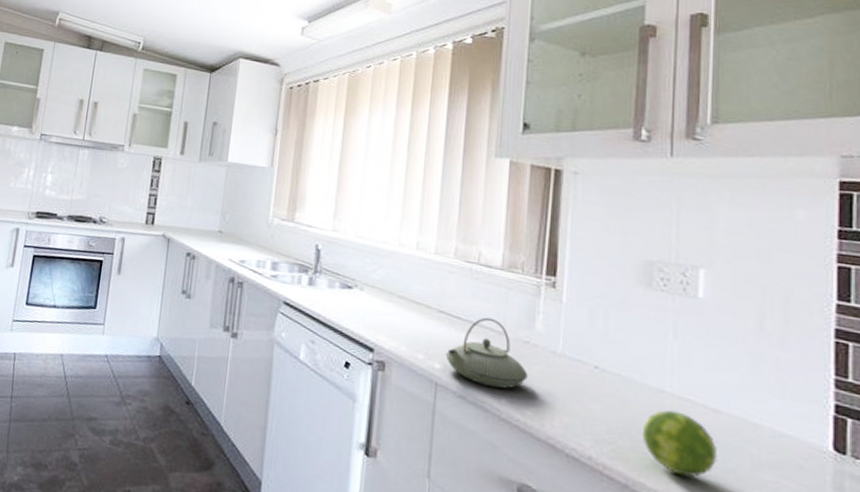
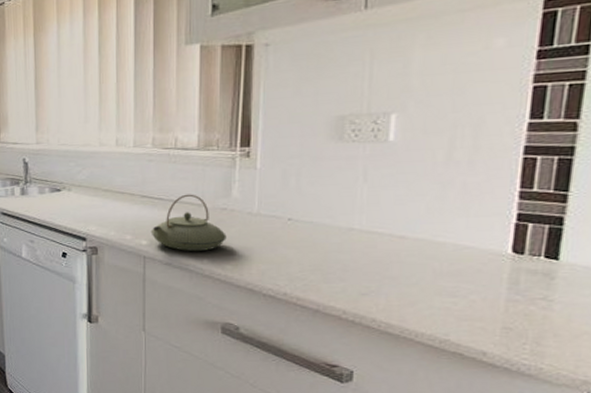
fruit: present [642,409,718,477] -> none [332,243,402,295]

